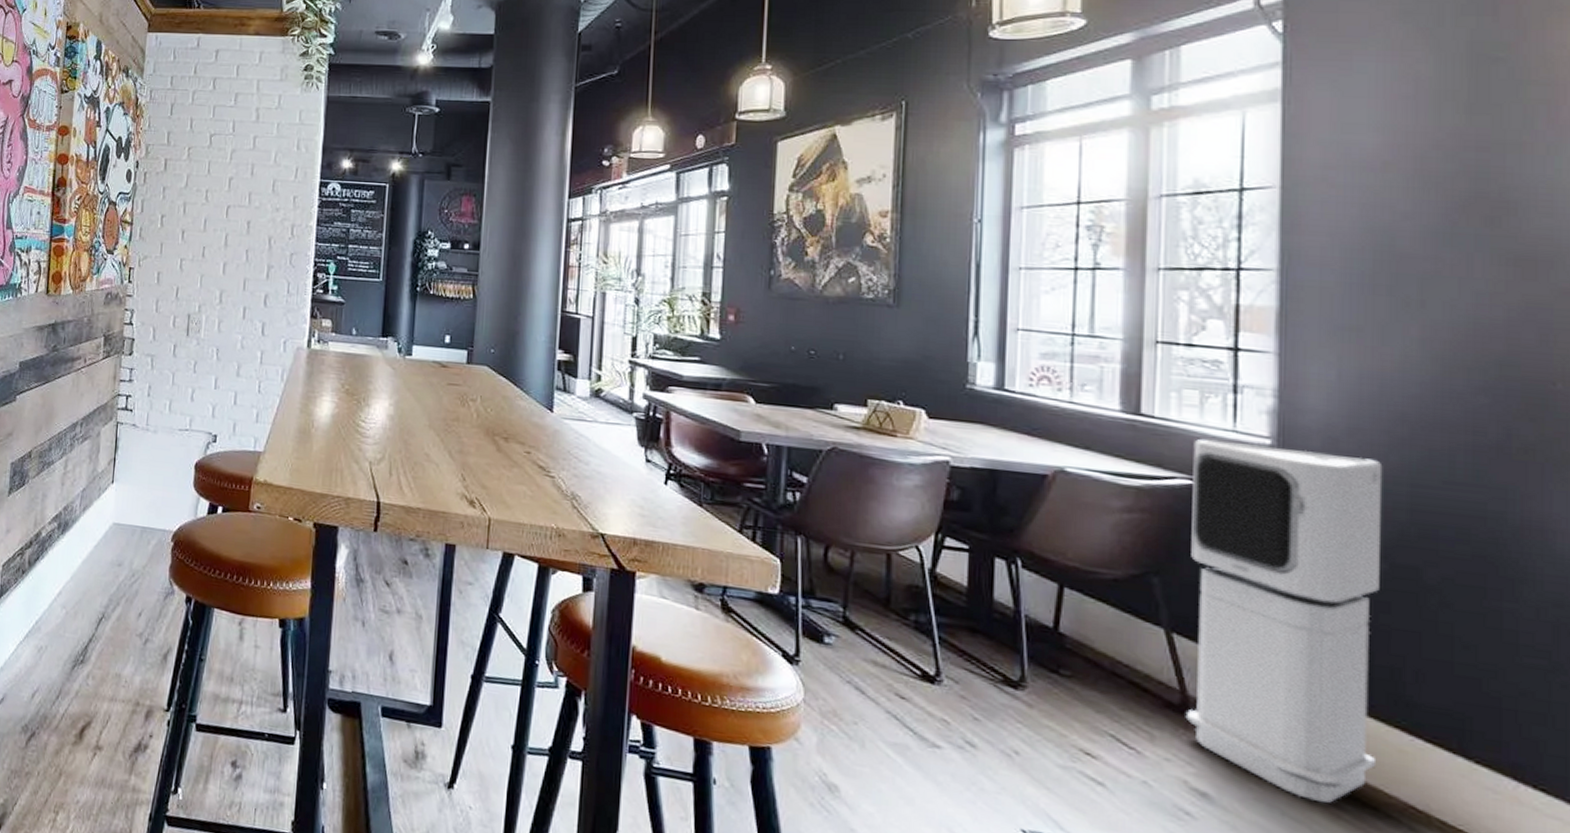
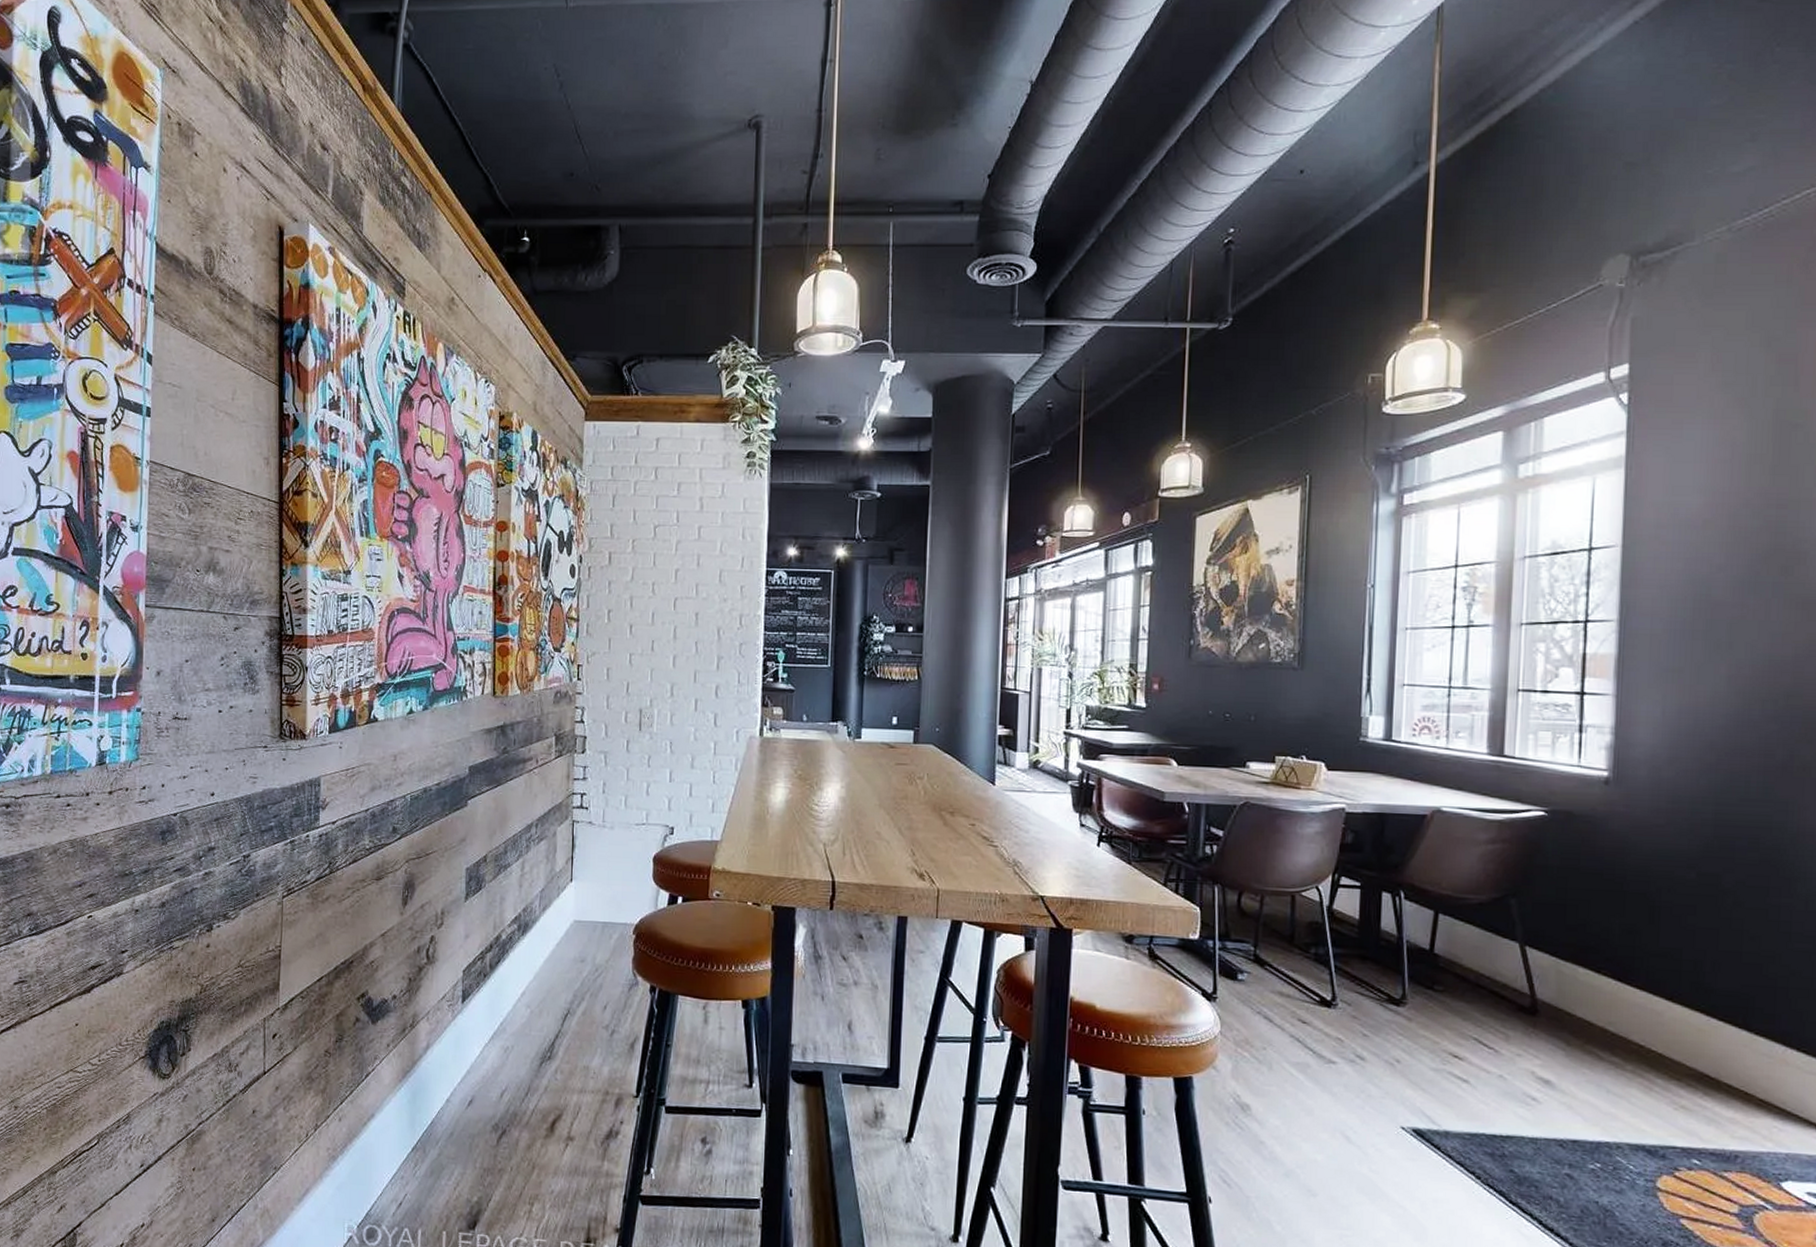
air purifier: present [1185,438,1383,803] -> none [1534,774,1695,1079]

